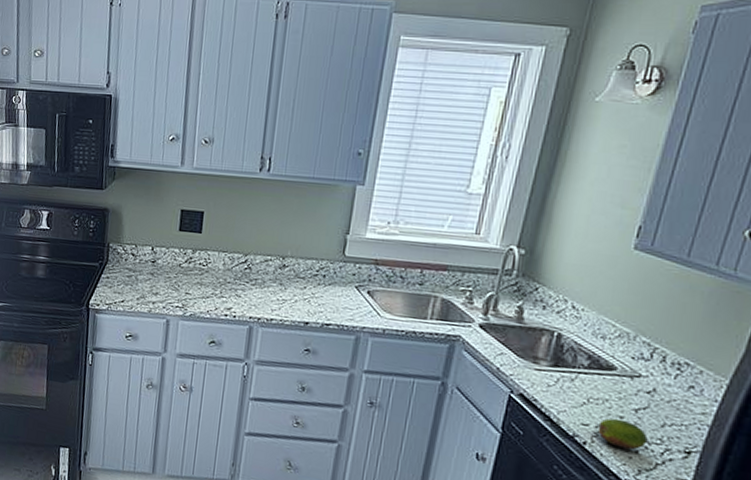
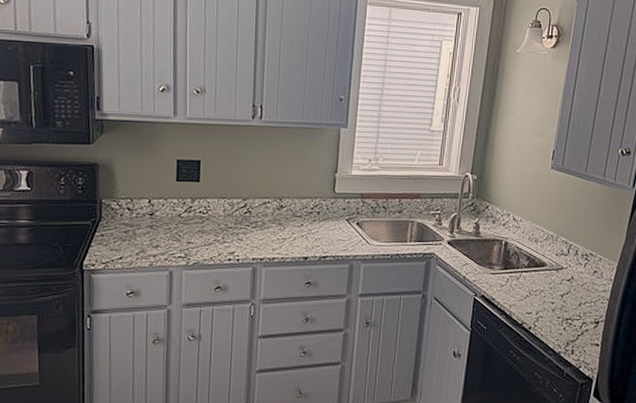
fruit: present [597,418,648,450] -> none [538,304,571,328]

